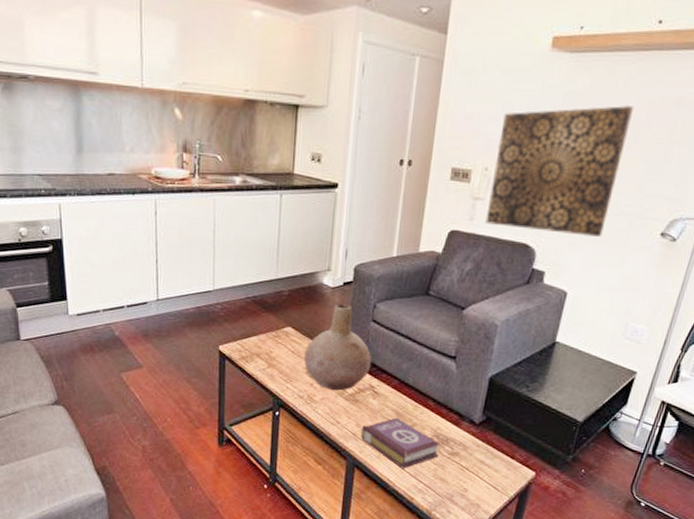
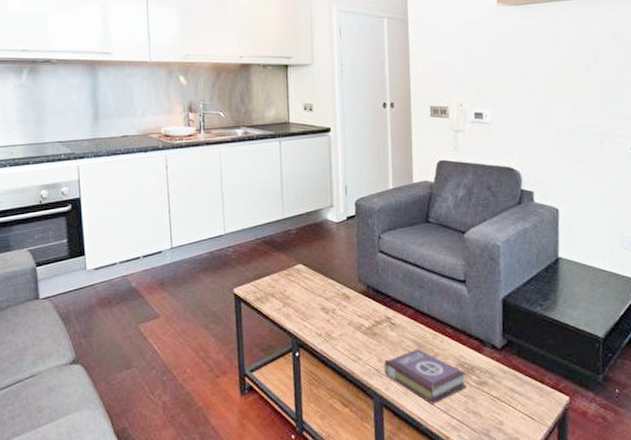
vase: present [304,303,372,391] -> none [318,237,385,325]
wall art: present [485,104,634,237] -> none [467,42,579,156]

